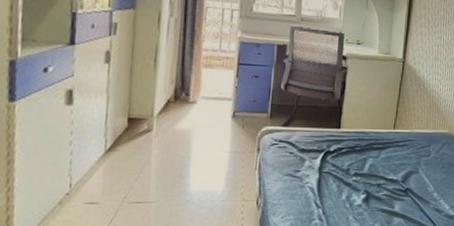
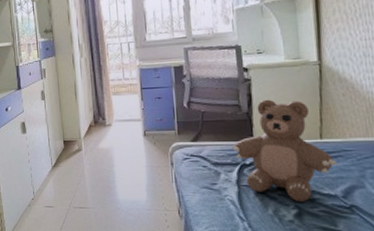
teddy bear: none [320,89,403,186] -> present [232,99,338,201]

